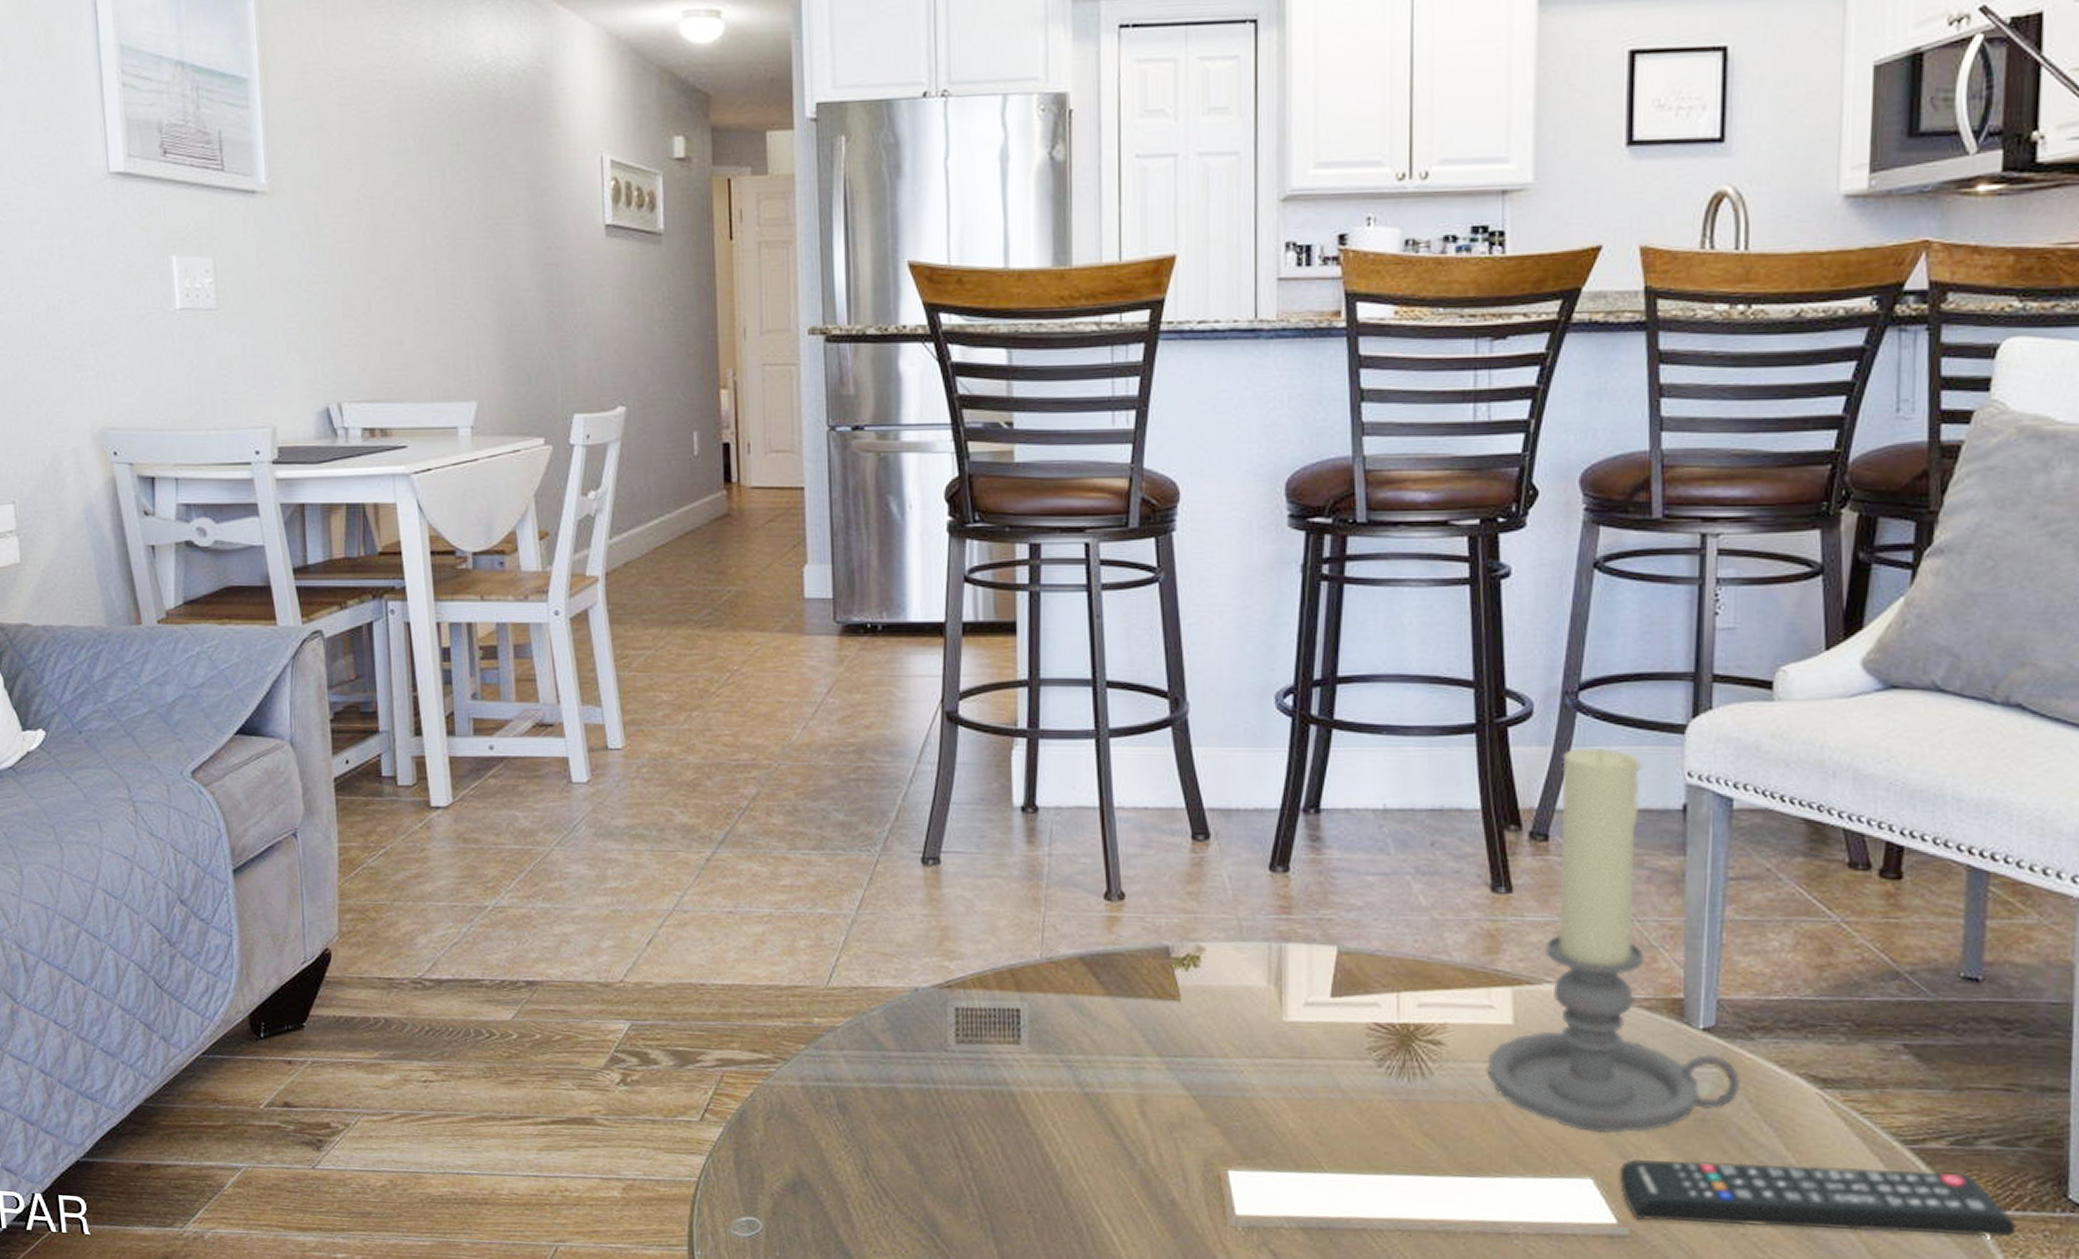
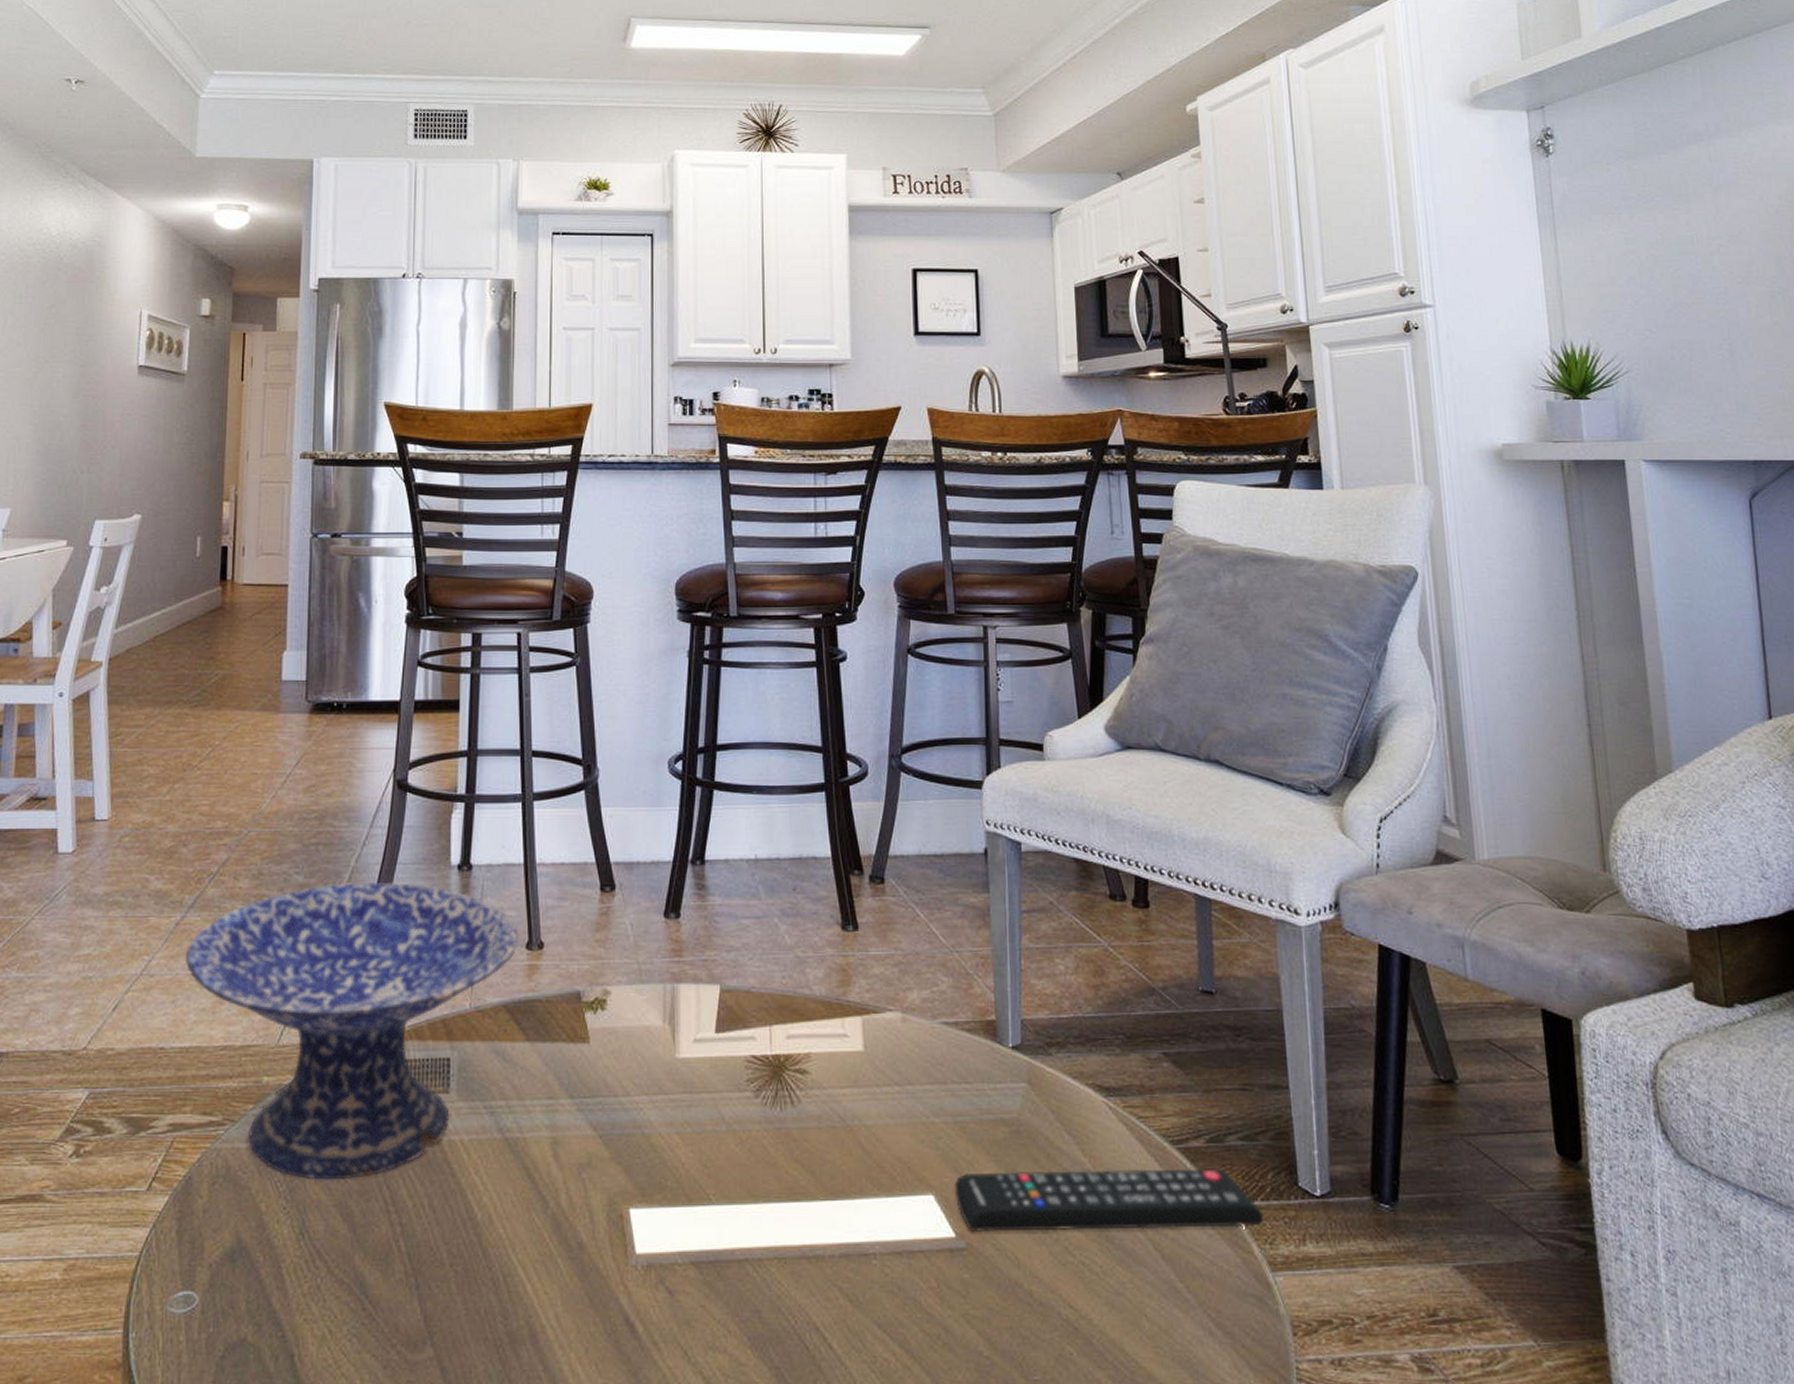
decorative bowl: none [719,821,1096,1123] -> present [185,881,519,1180]
candle holder: present [1487,747,1740,1133] -> none [844,801,1044,1149]

